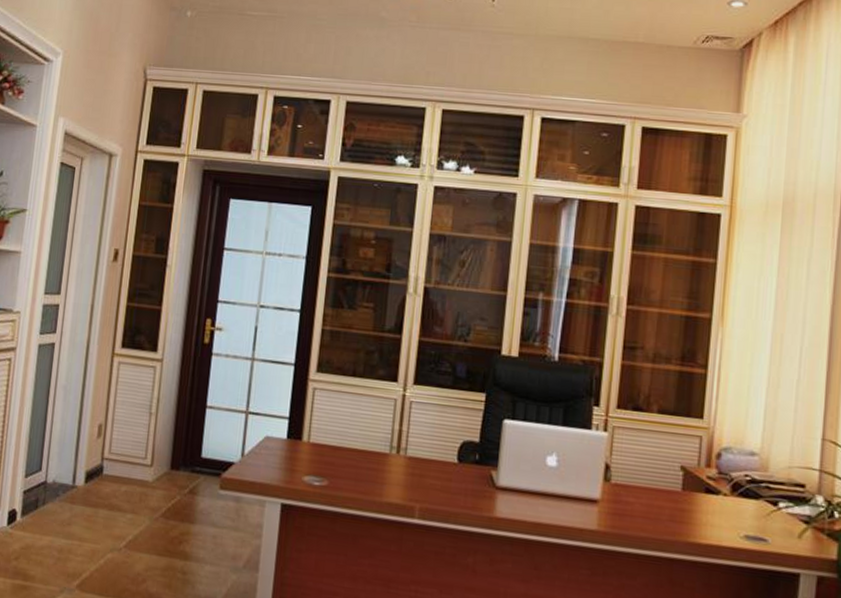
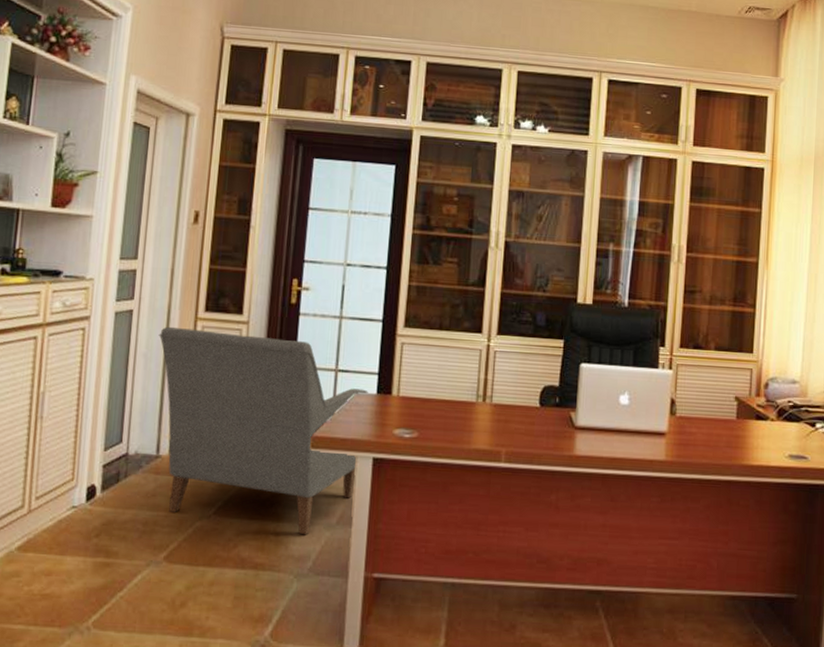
chair: none [77,360,278,577] -> present [158,326,368,535]

